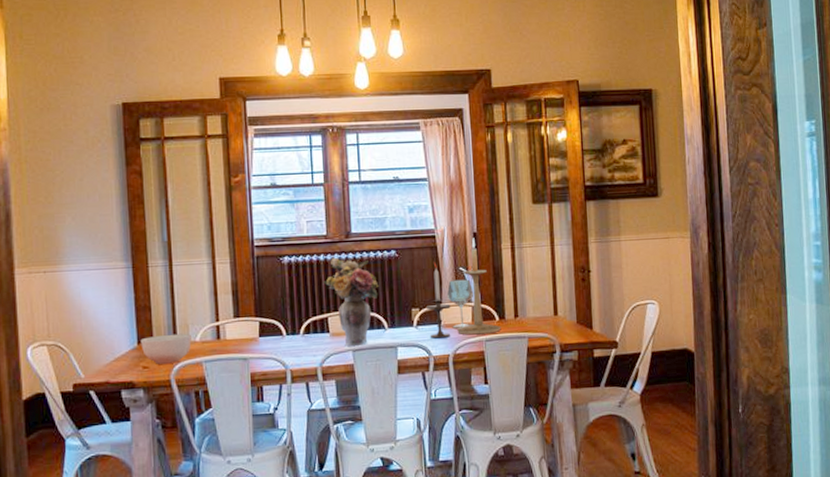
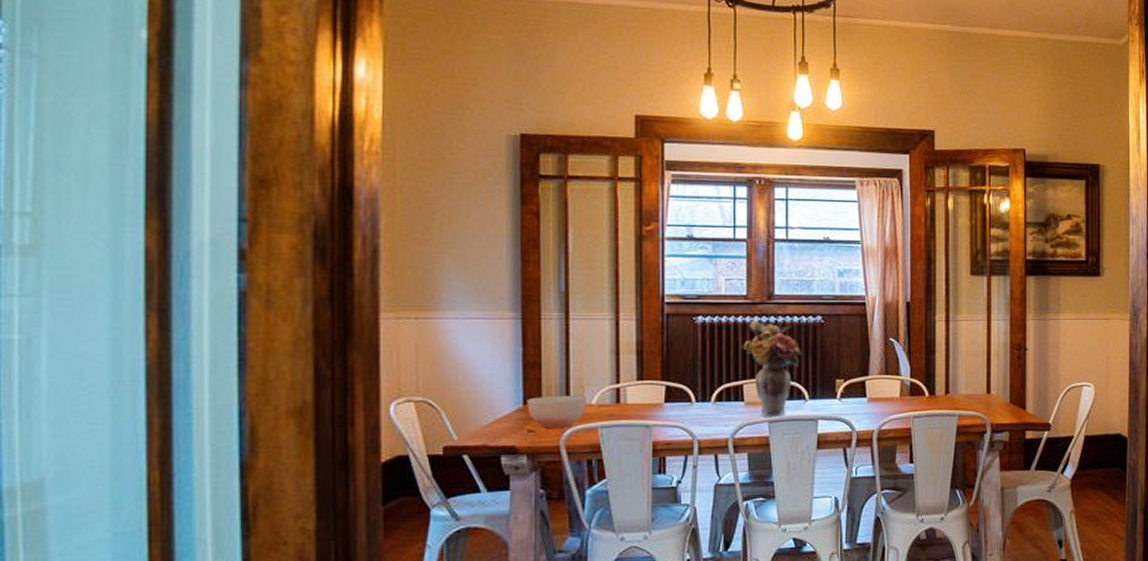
candlestick: present [427,262,451,339] -> none [852,331,878,413]
wine glass: present [446,279,474,329] -> none [874,351,904,404]
candlestick: present [457,238,501,335] -> none [884,307,931,410]

